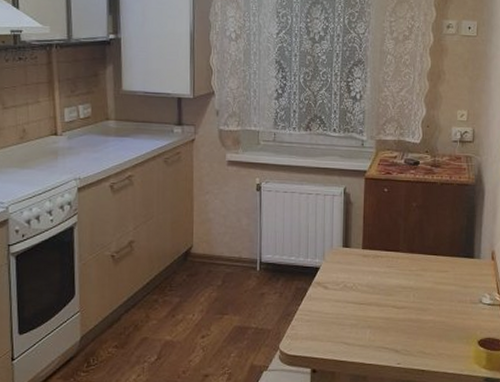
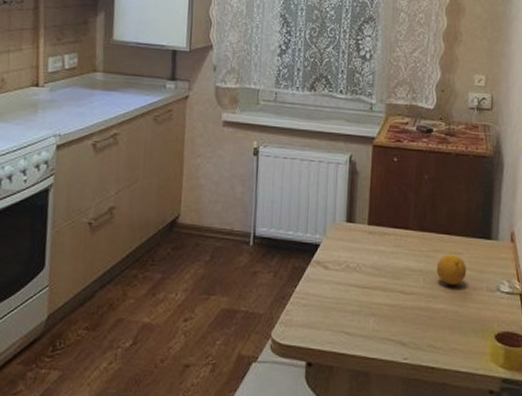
fruit: none [425,272,452,299] -> present [436,254,467,285]

